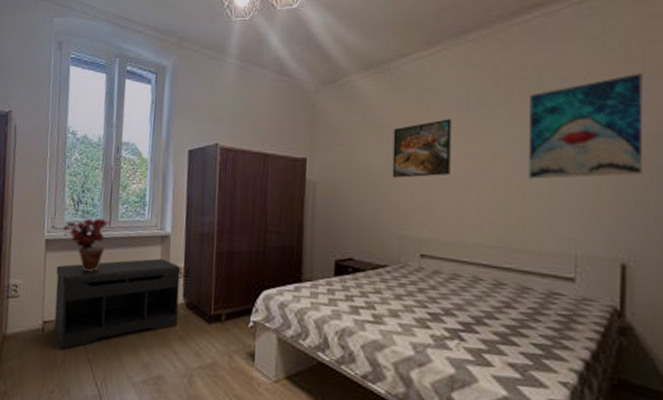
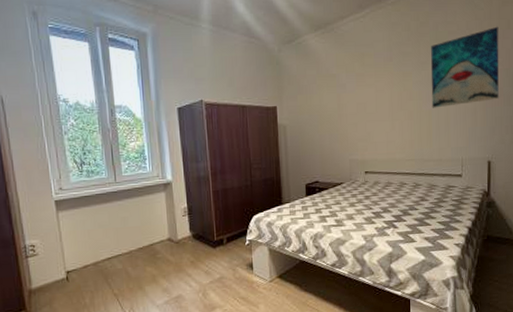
bench: present [53,258,181,349] -> none [70,202,189,291]
potted plant: present [63,217,111,271] -> none [70,175,116,222]
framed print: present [392,119,452,178] -> none [340,67,382,116]

